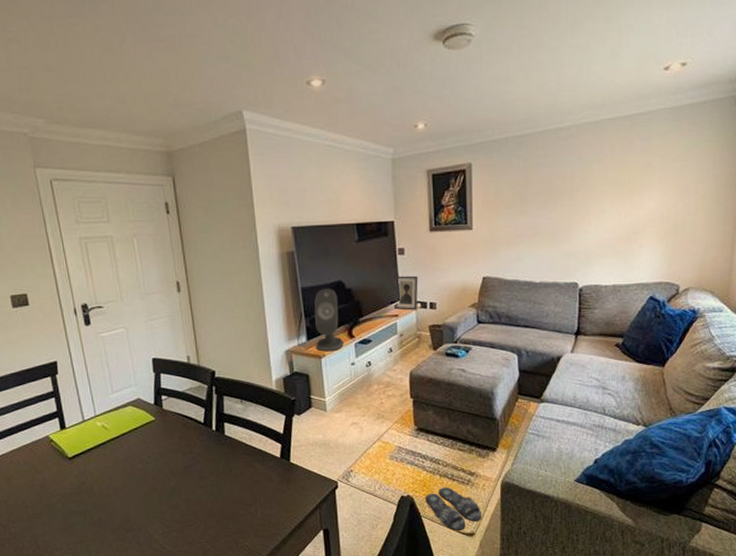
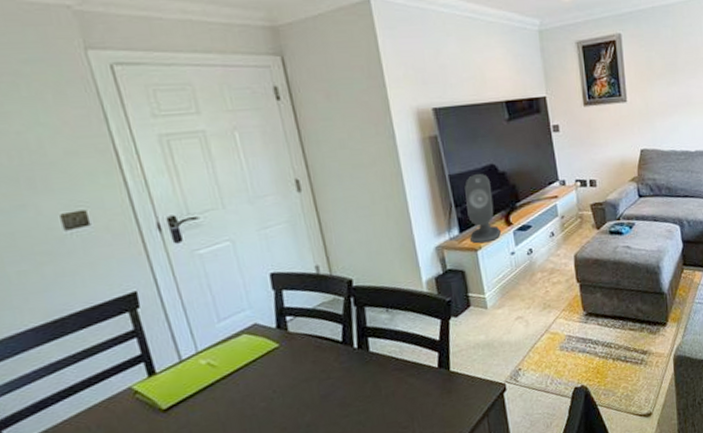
picture frame: present [395,275,418,310] -> none [553,153,577,191]
slippers: present [425,487,481,530] -> none [600,370,657,414]

